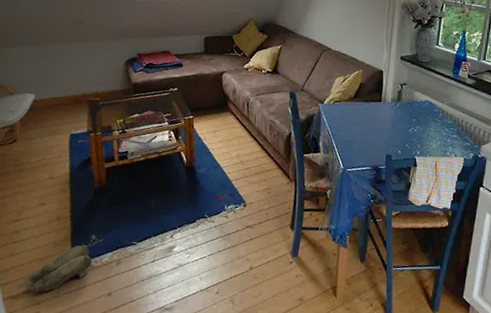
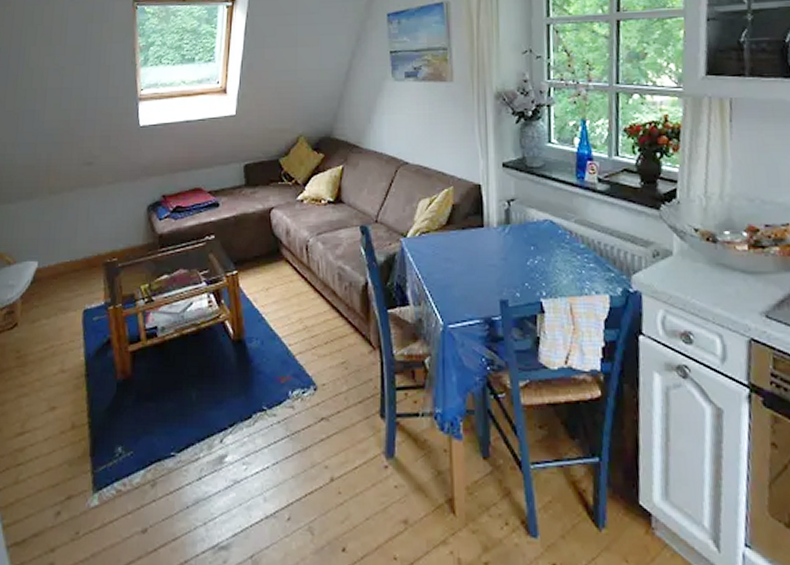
slippers: present [28,244,92,292] -> none [38,461,119,534]

